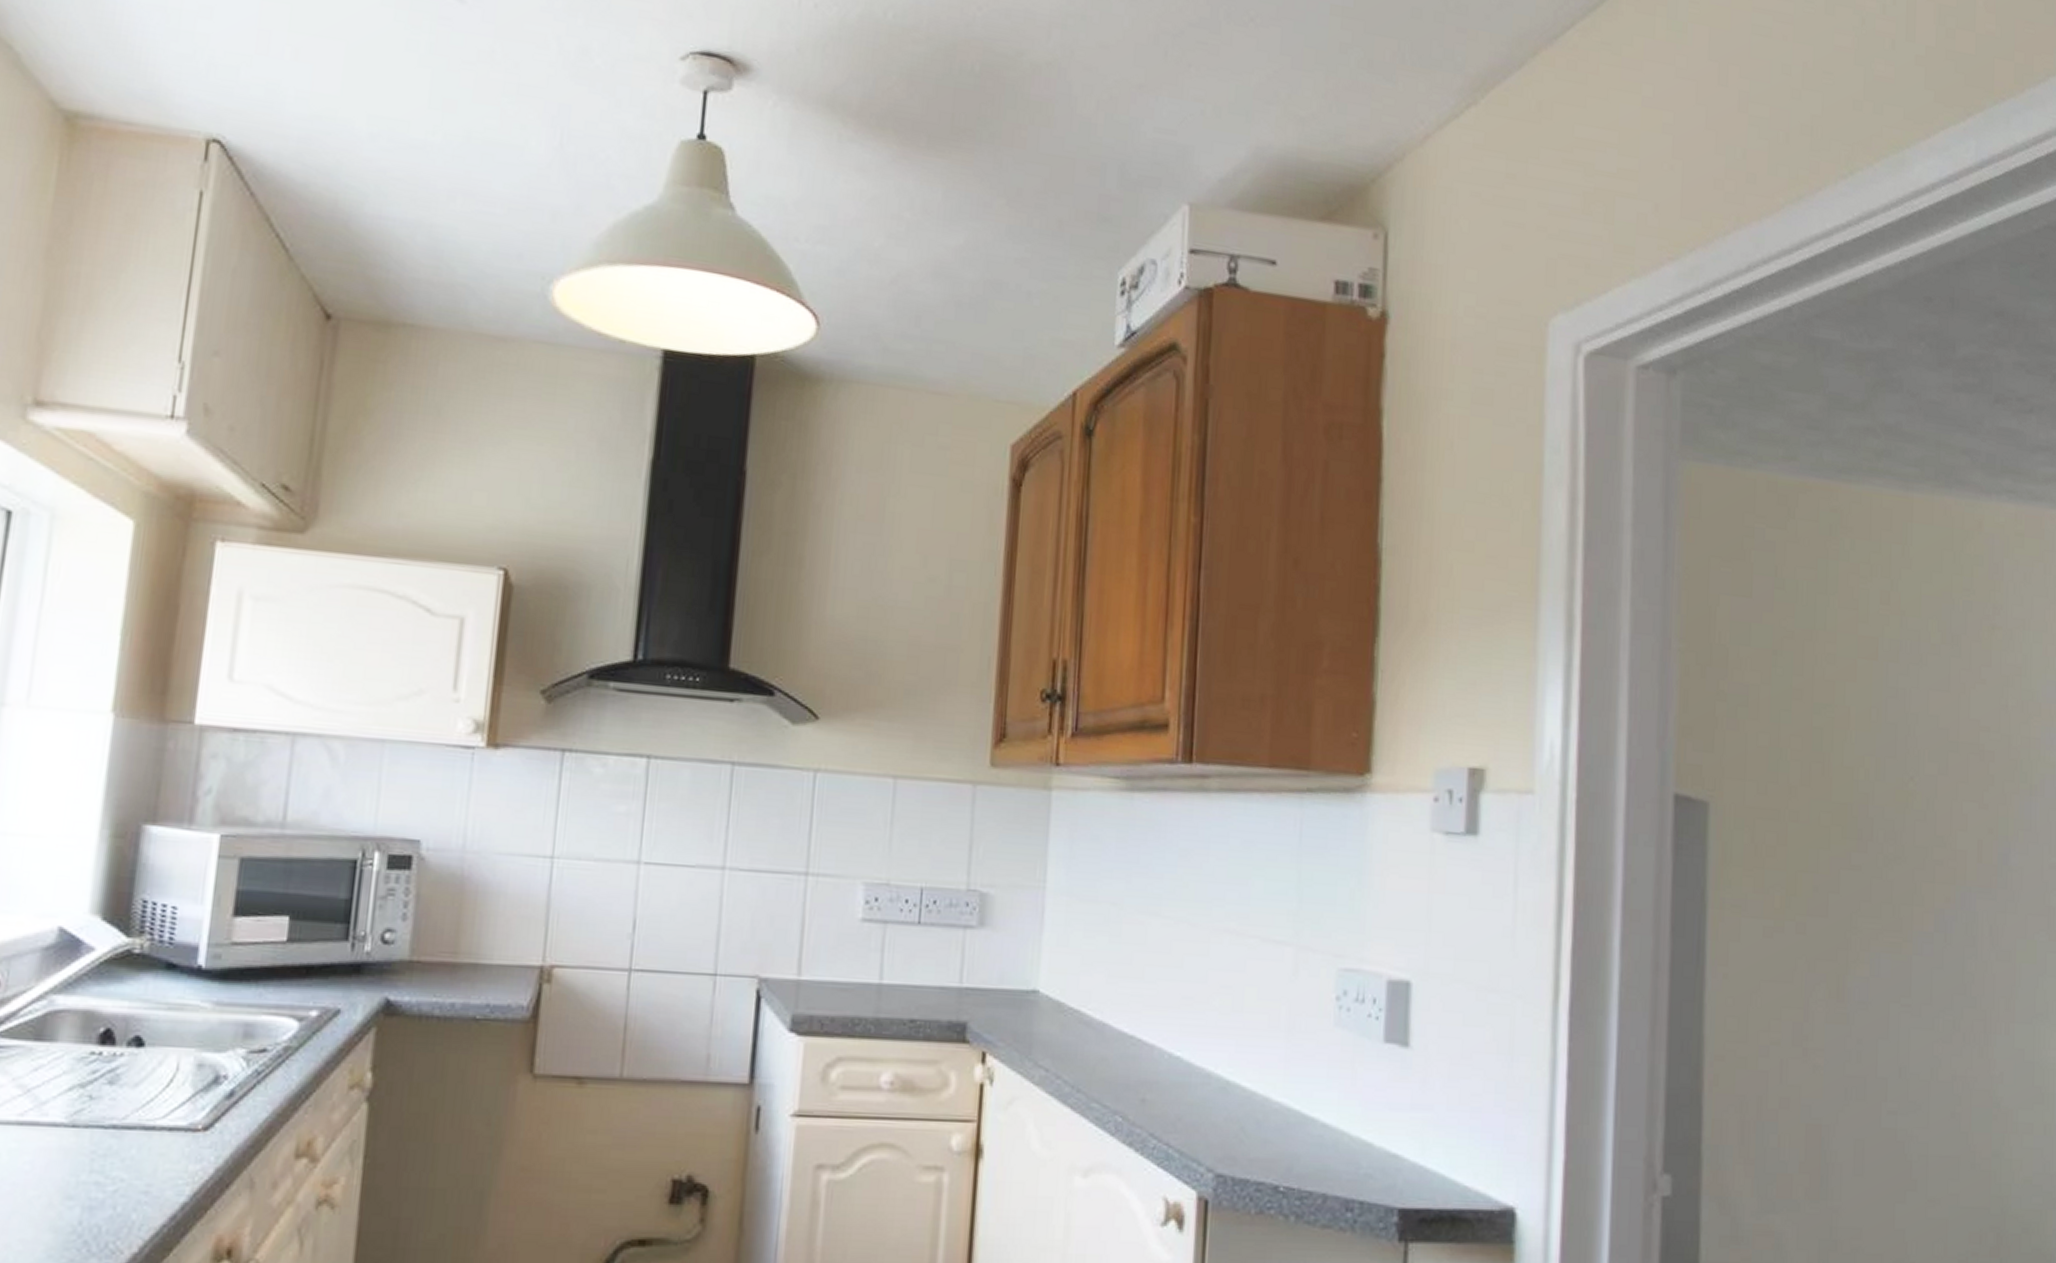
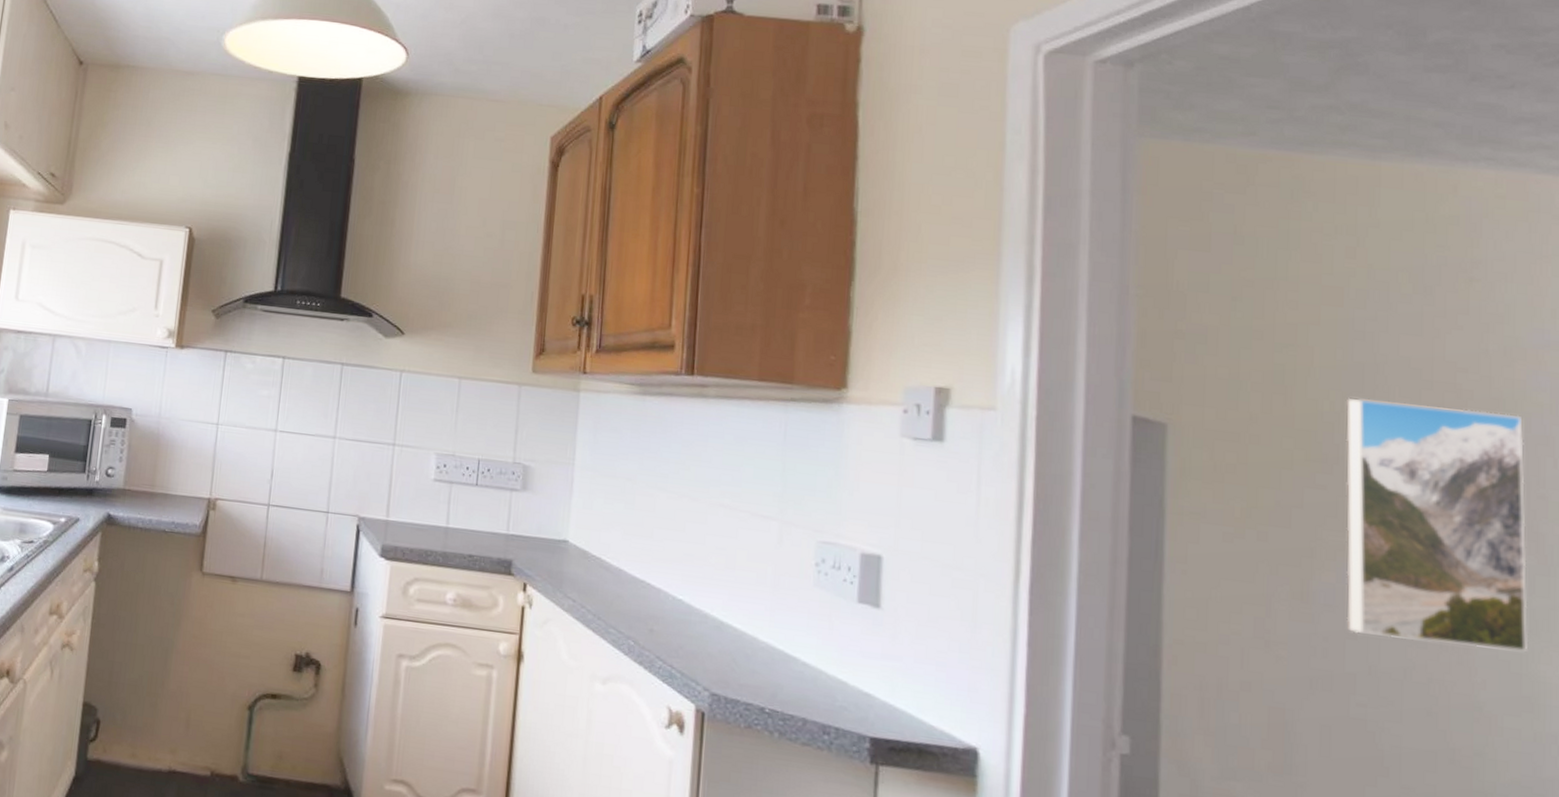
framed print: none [1879,764,2040,1038] -> present [1345,397,1529,652]

